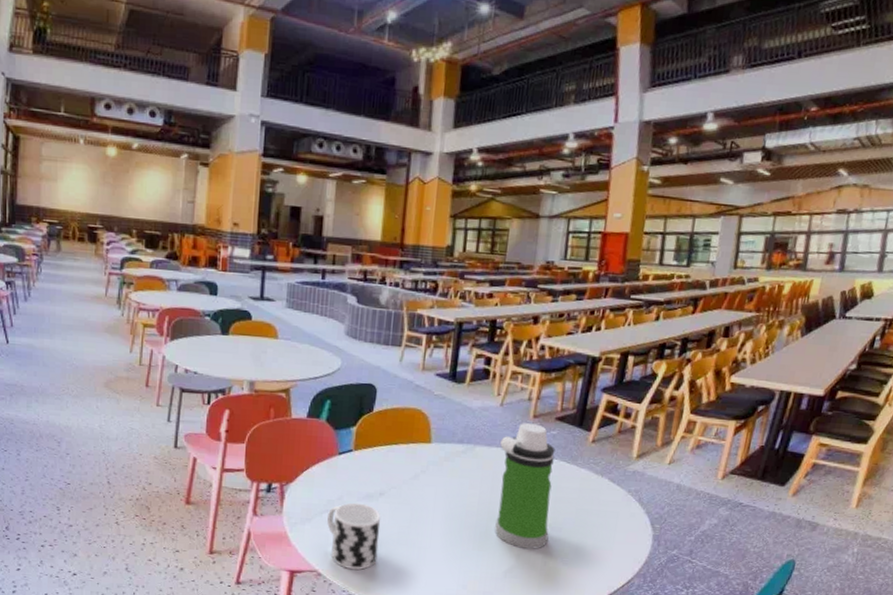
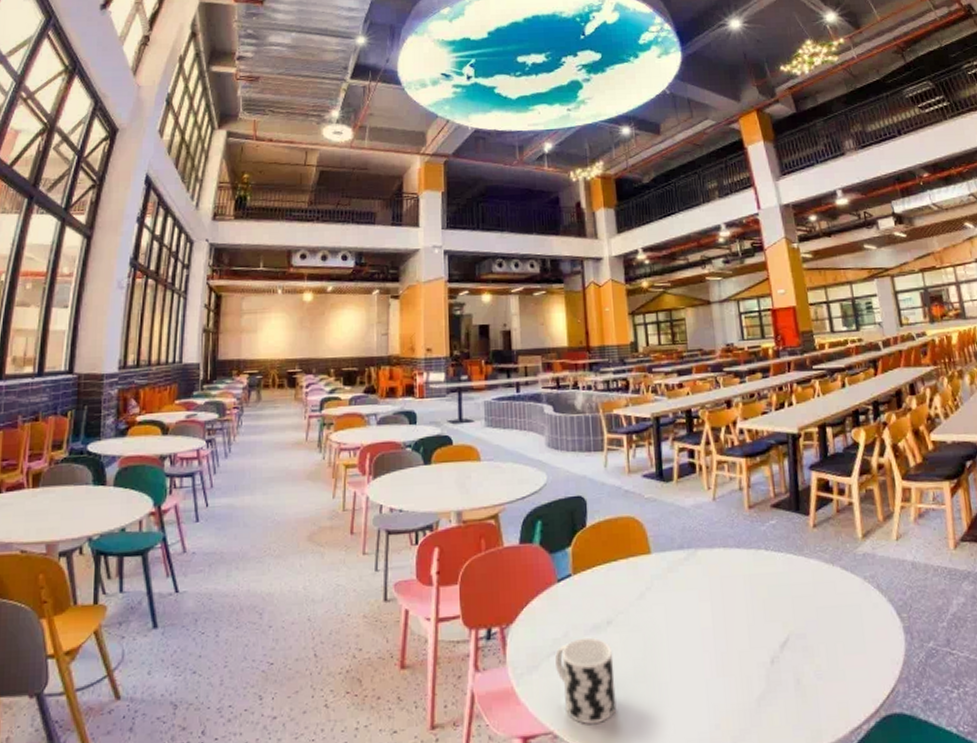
water bottle: present [495,423,556,549] -> none [721,515,795,666]

